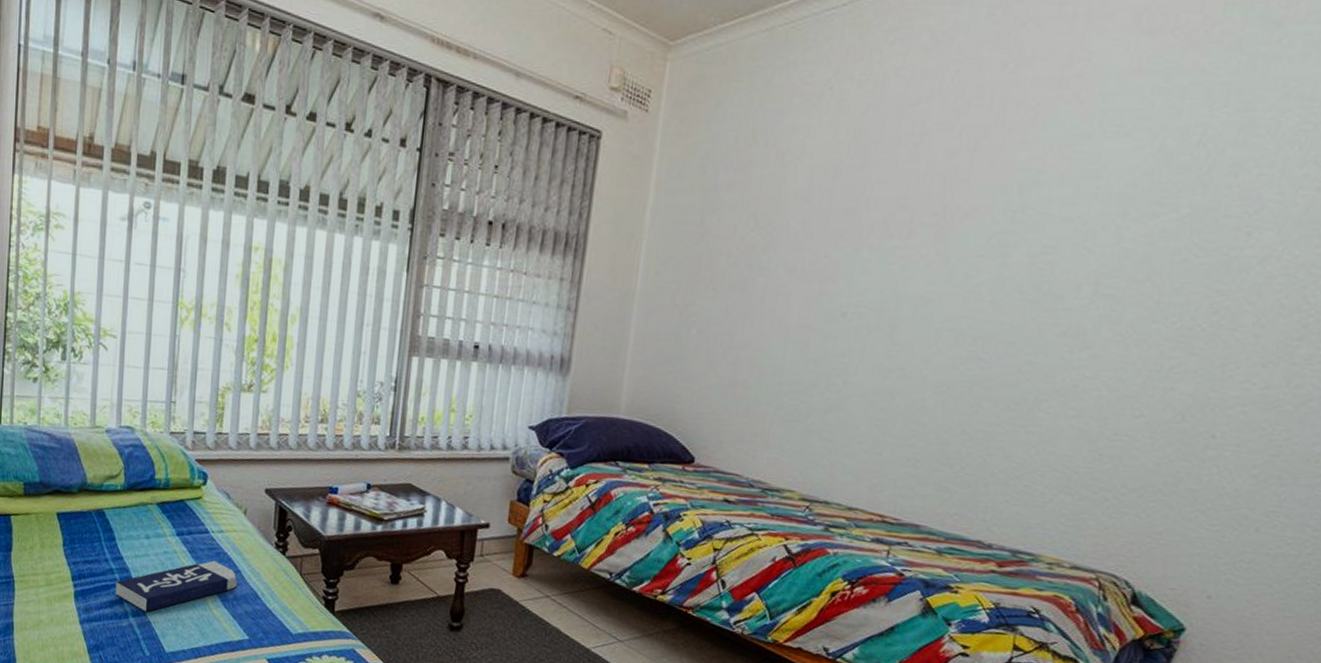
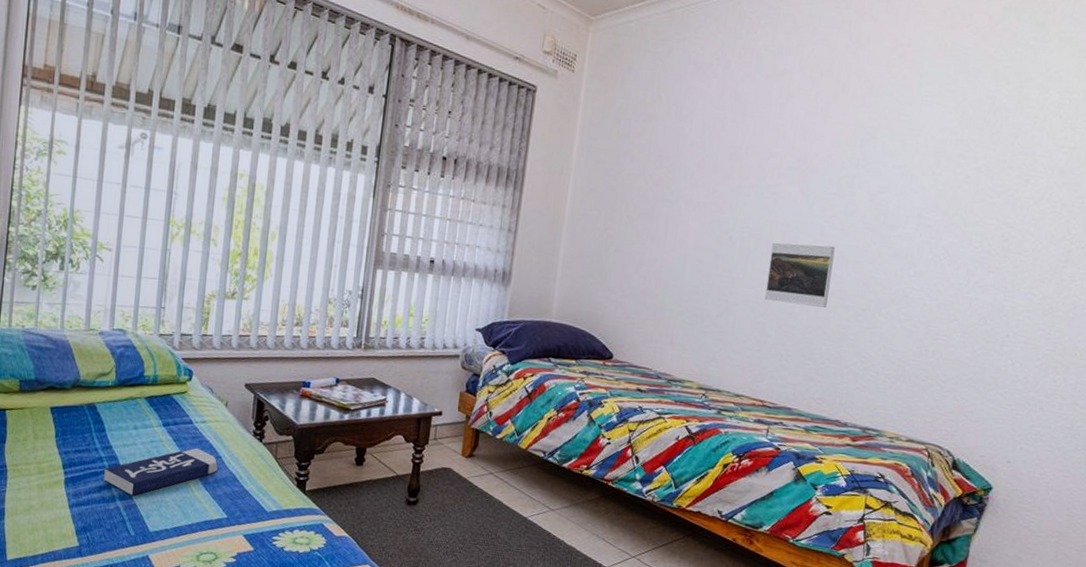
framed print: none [887,319,982,401] -> present [764,242,836,308]

